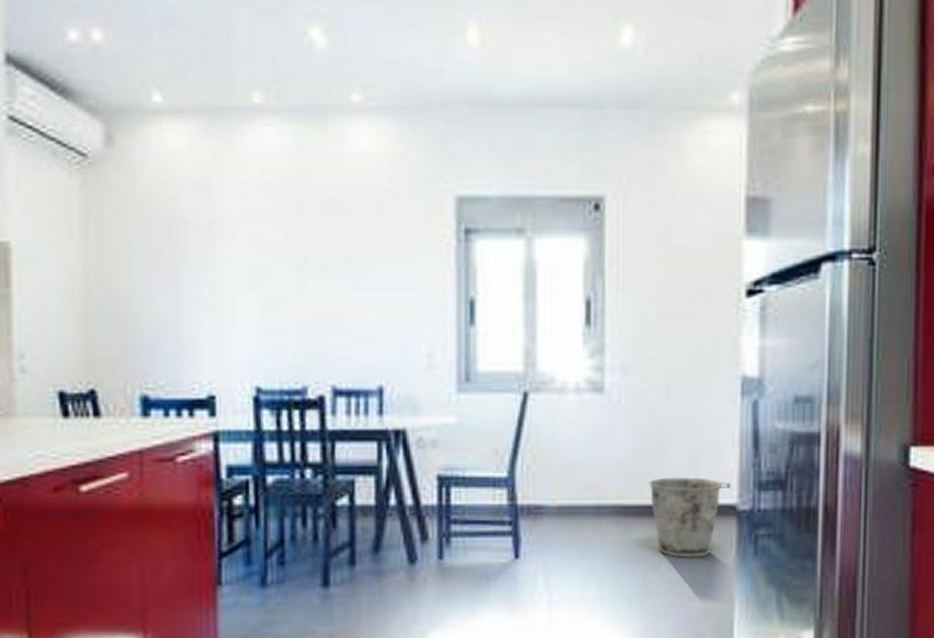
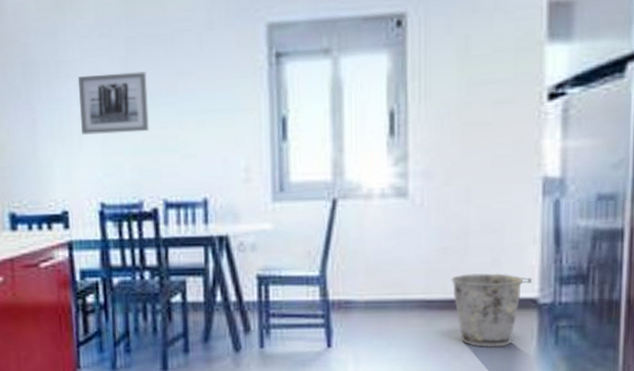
wall art: none [234,239,318,307] -> present [77,71,149,135]

